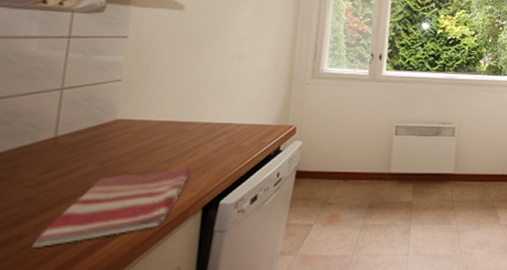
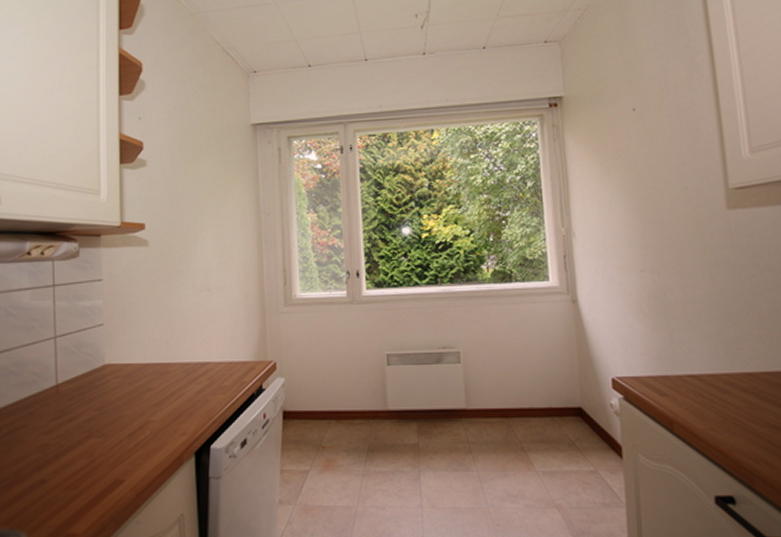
dish towel: present [32,167,191,247] -> none [54,410,178,492]

